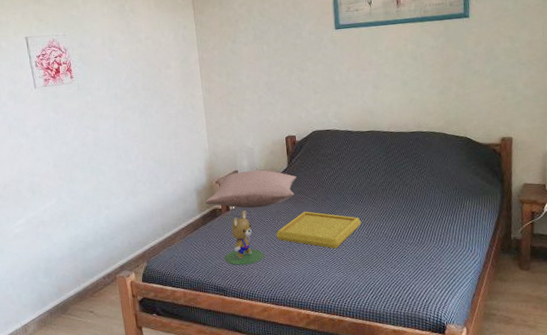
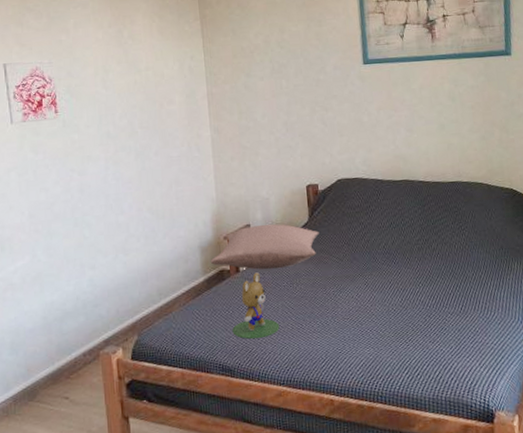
serving tray: present [276,211,361,249] -> none [294,273,394,319]

